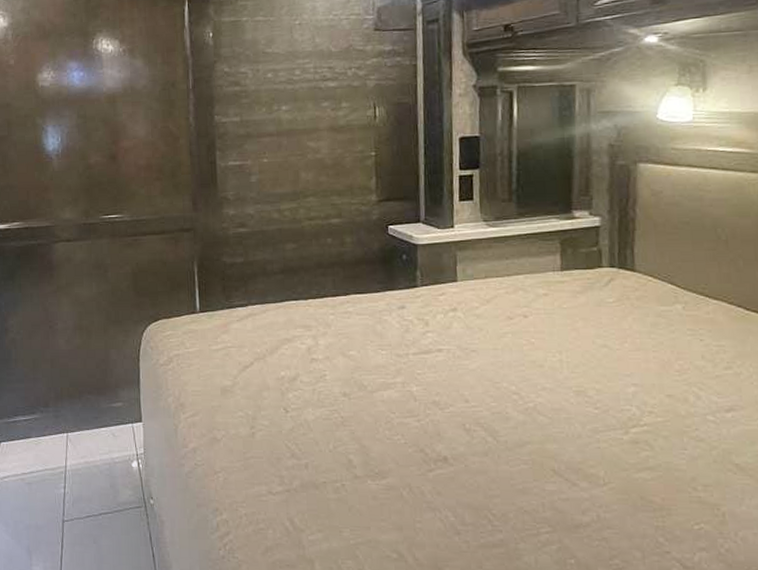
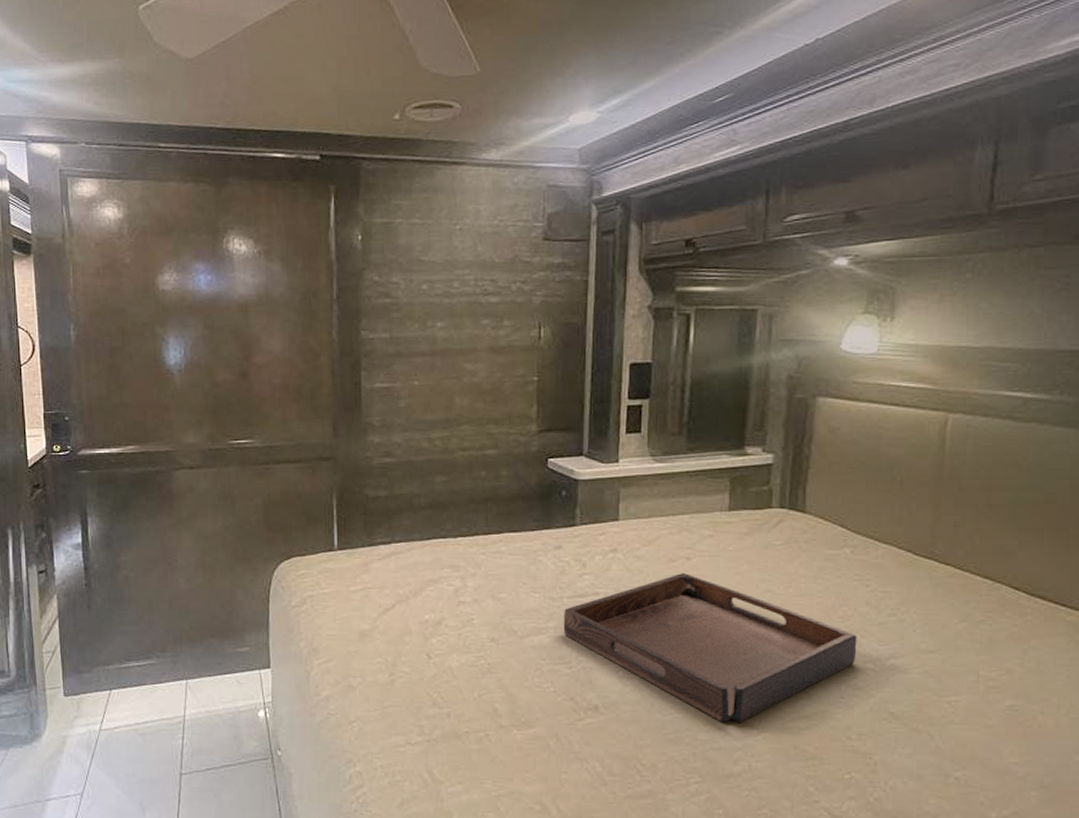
serving tray: none [409,330,696,473] -> present [563,573,857,722]

